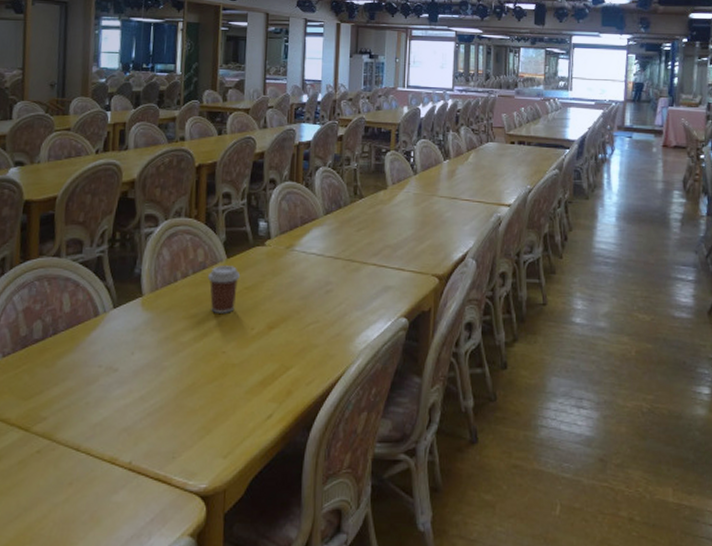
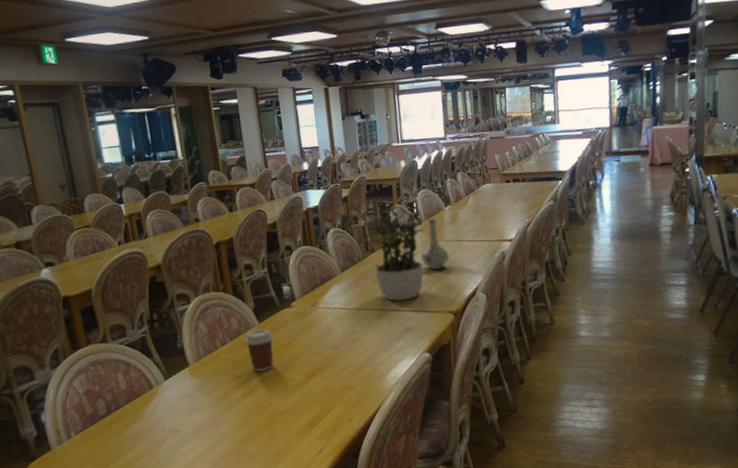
potted plant: none [360,151,419,255] -> present [372,204,425,301]
vase: none [411,171,442,226] -> present [421,219,449,270]

